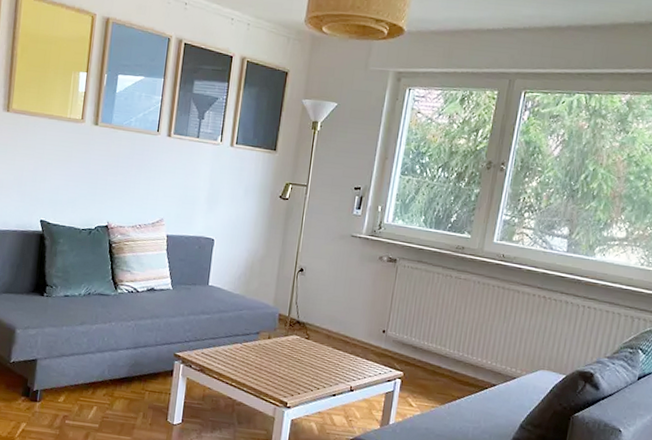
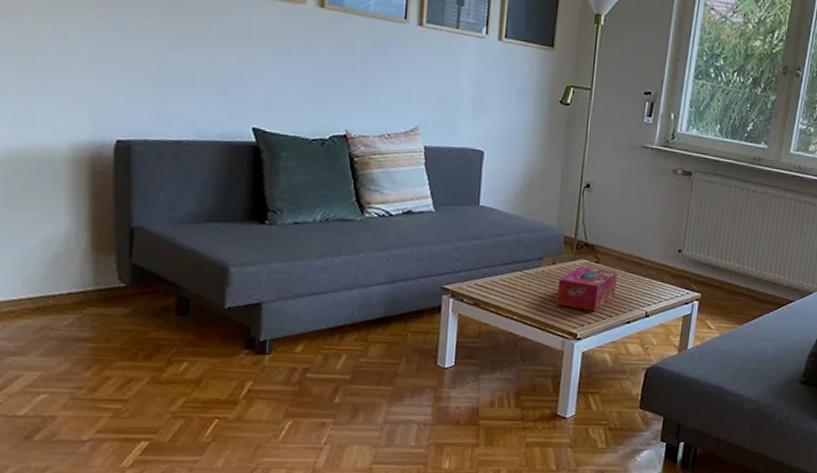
tissue box: none [270,341,325,383] -> present [556,266,617,311]

